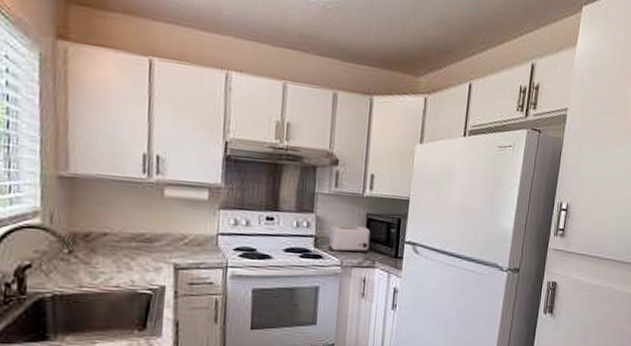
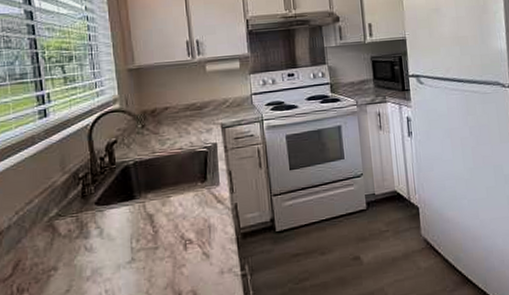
toaster: present [329,225,371,253] -> none [342,68,379,95]

